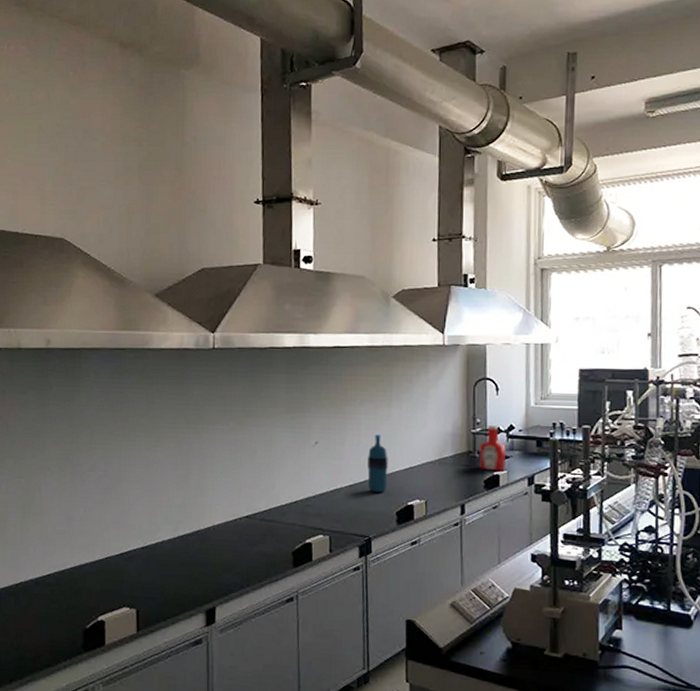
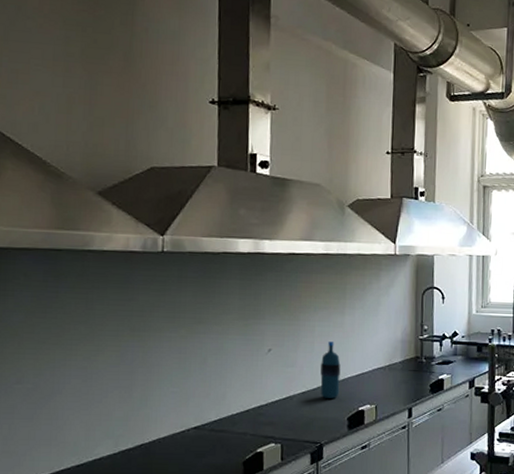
ketchup bottle: present [479,425,506,472] -> none [426,332,450,376]

